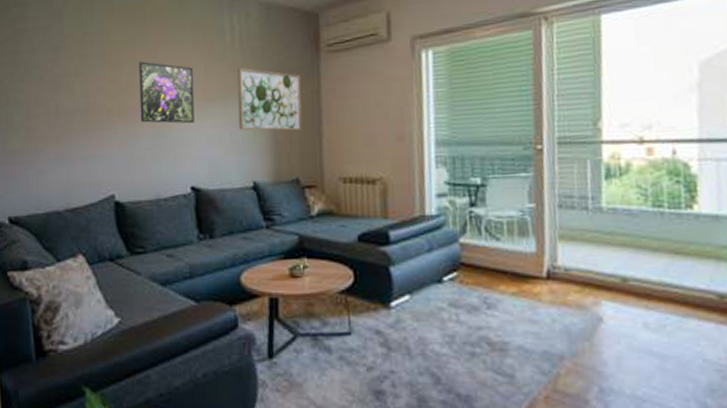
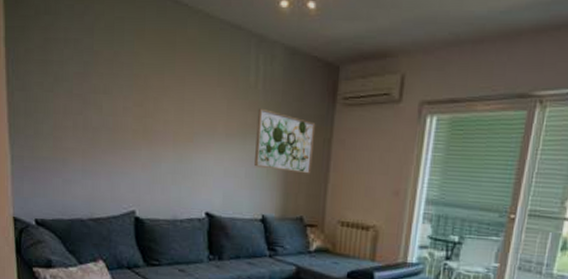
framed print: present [138,61,195,124] -> none [164,89,216,155]

